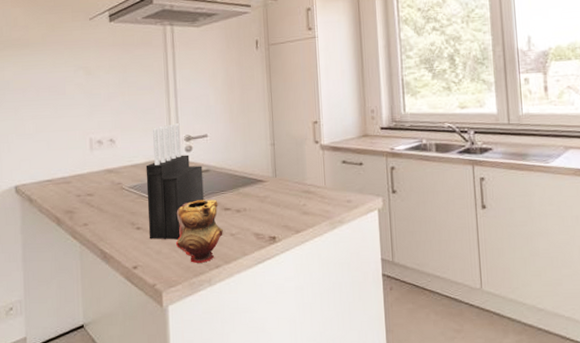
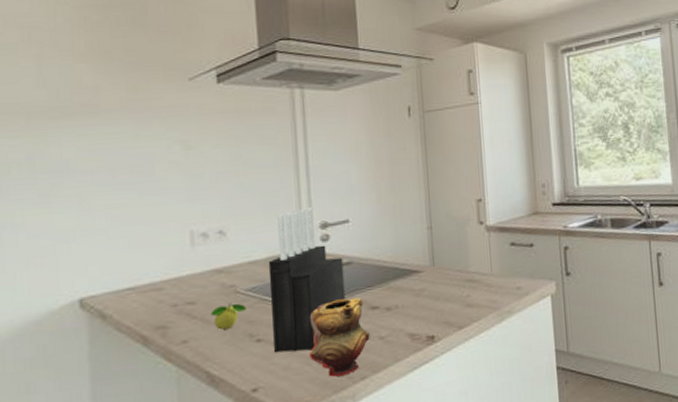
lemon: none [103,196,130,217] -> present [210,302,247,330]

